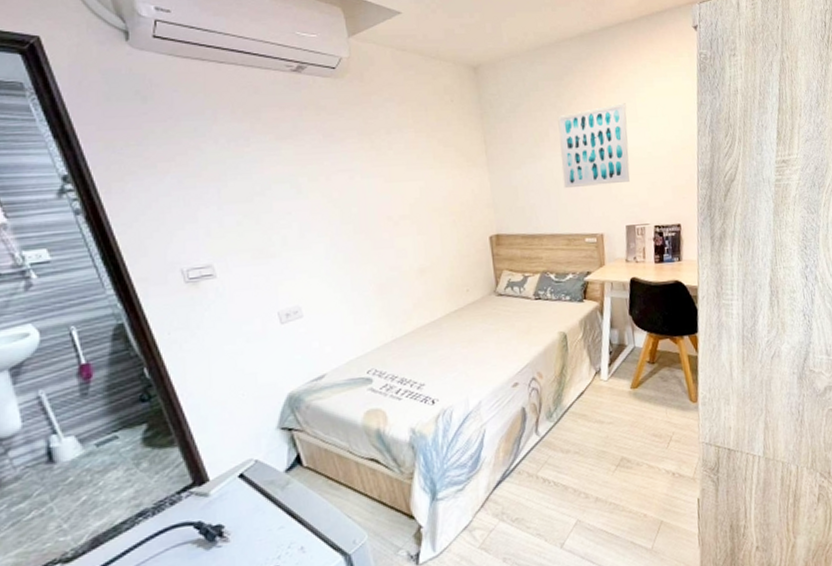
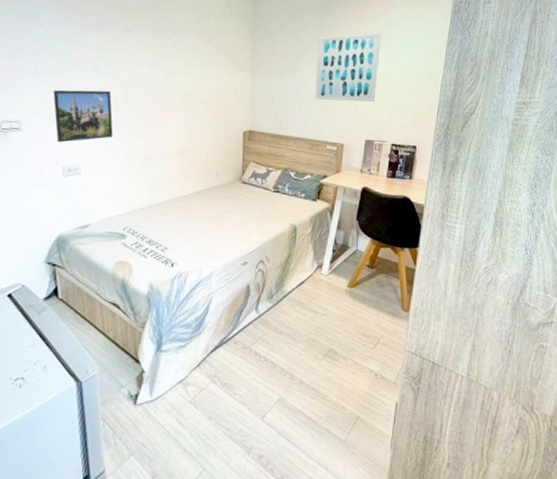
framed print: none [248,211,335,284] -> present [53,89,113,143]

